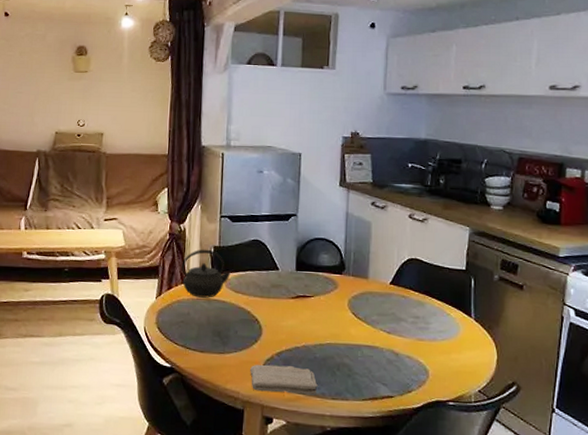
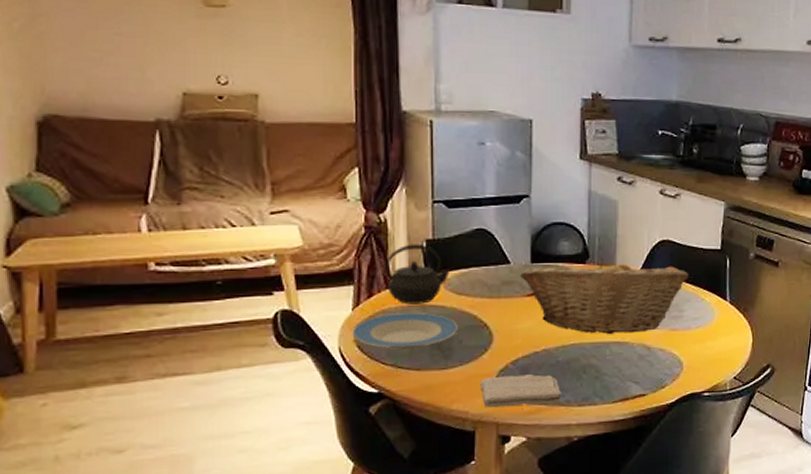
plate: none [154,304,235,334] -> present [352,313,458,349]
fruit basket: none [286,269,434,339] -> present [520,257,688,334]

